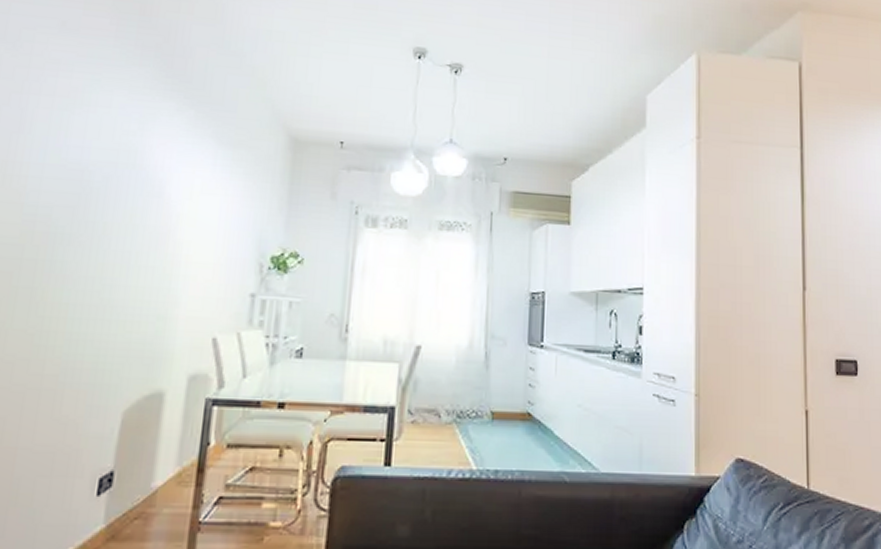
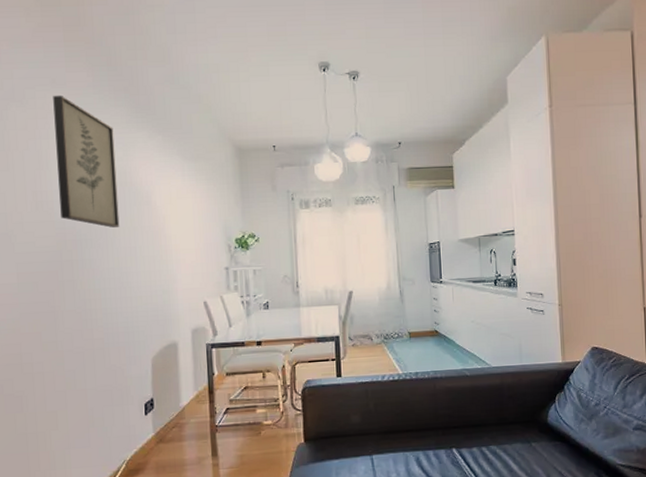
wall art: none [34,41,131,222] -> present [53,95,120,228]

